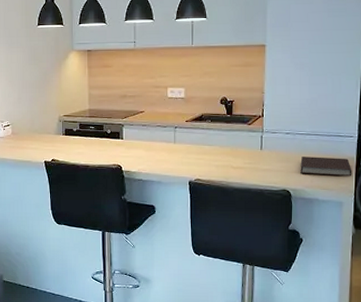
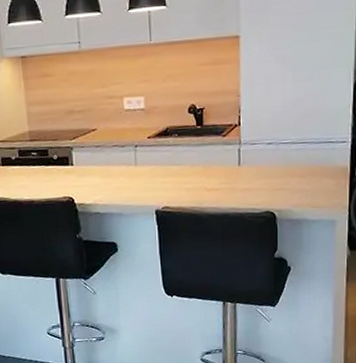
notebook: present [300,157,352,177] -> none [285,168,346,191]

